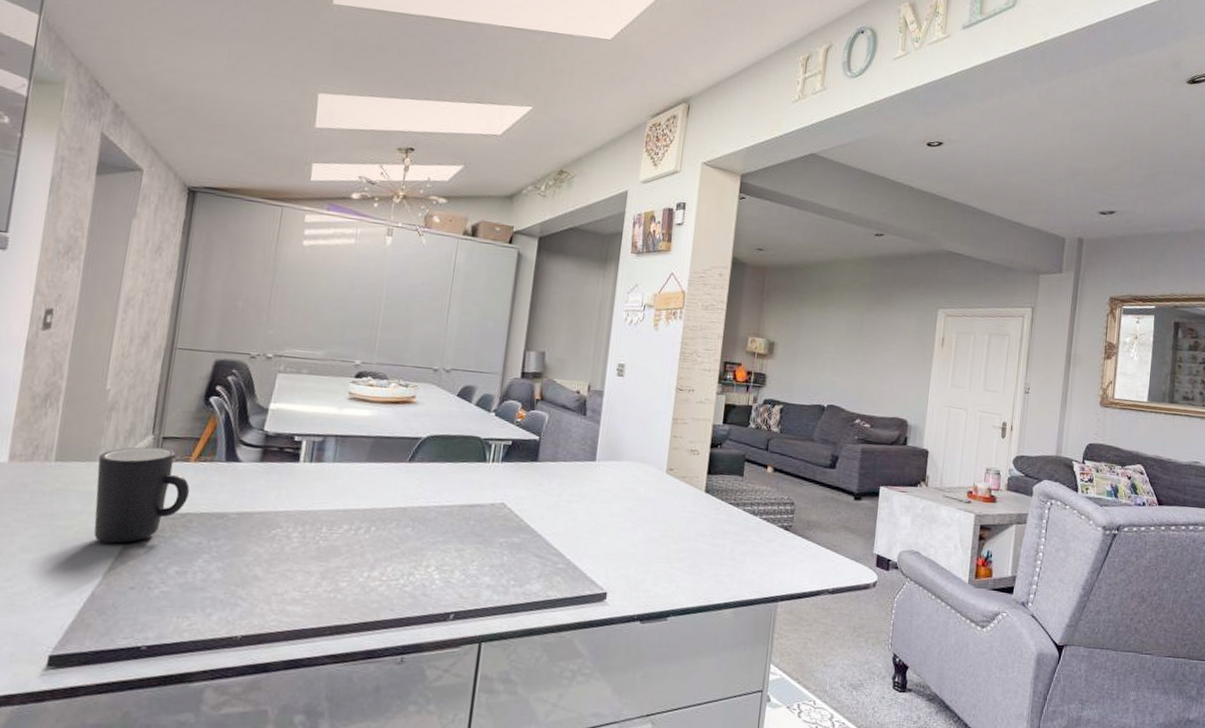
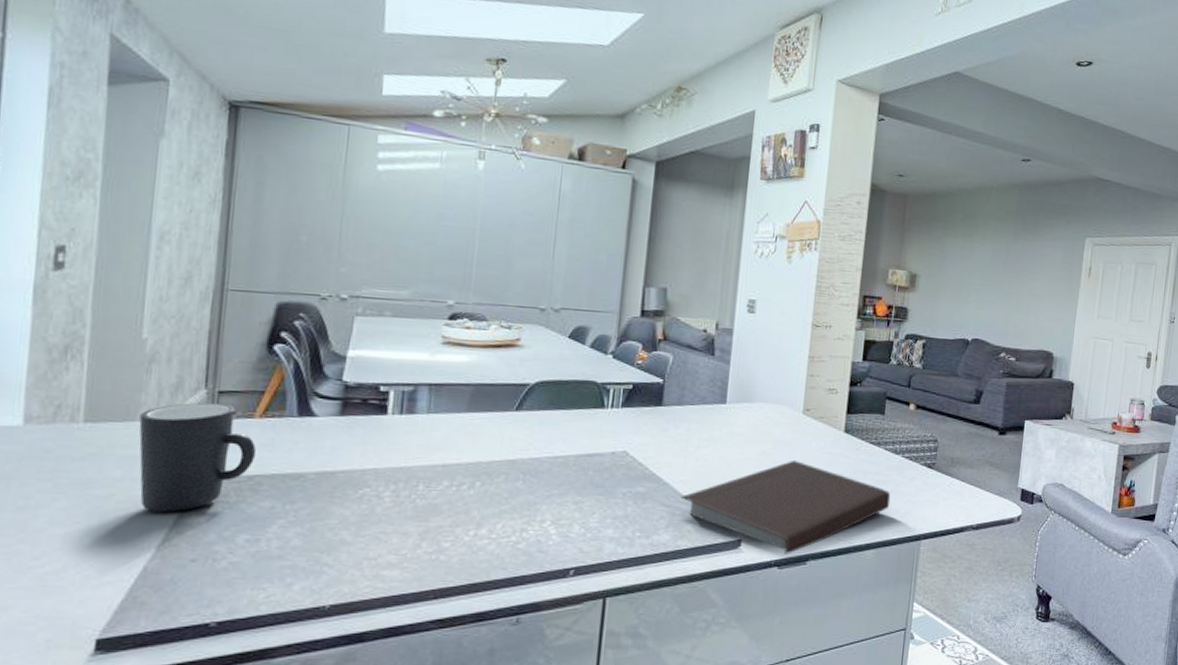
notebook: none [551,517,749,609] -> present [680,460,891,554]

